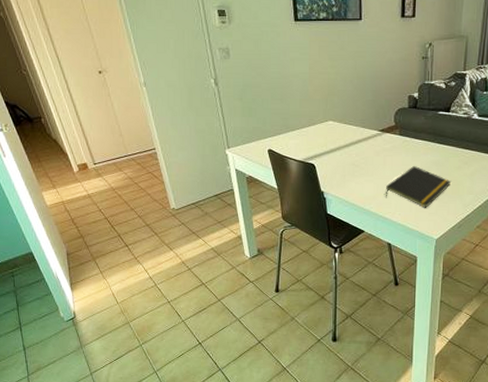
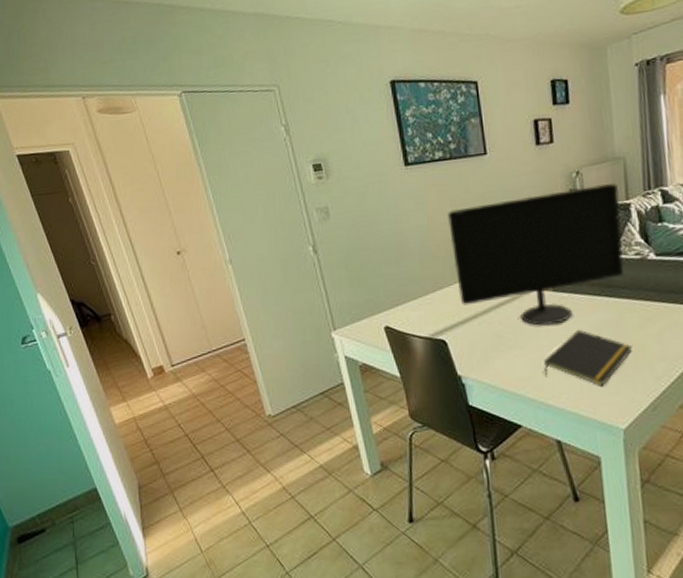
computer monitor: none [325,56,459,160] -> present [448,184,625,326]

